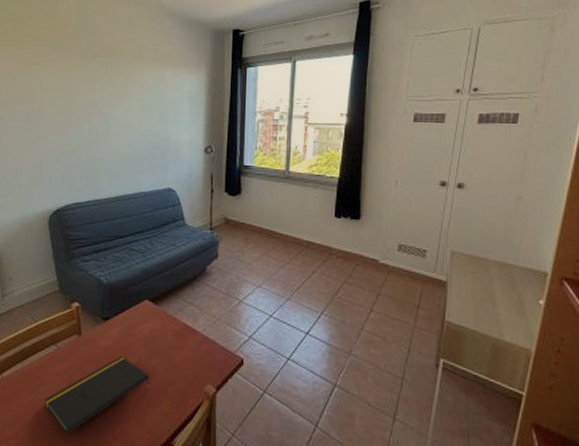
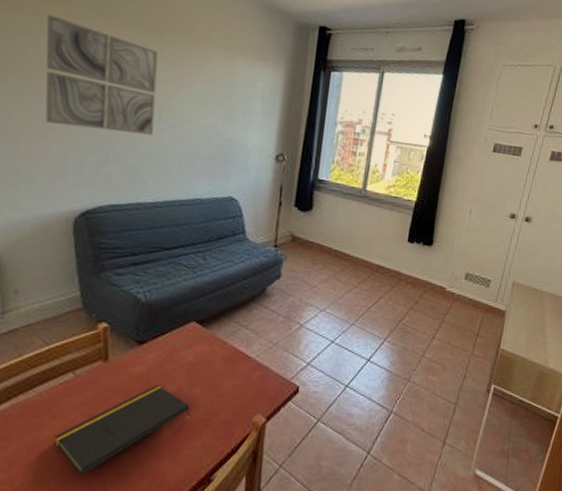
wall art: none [21,57,104,143] -> present [45,14,159,135]

